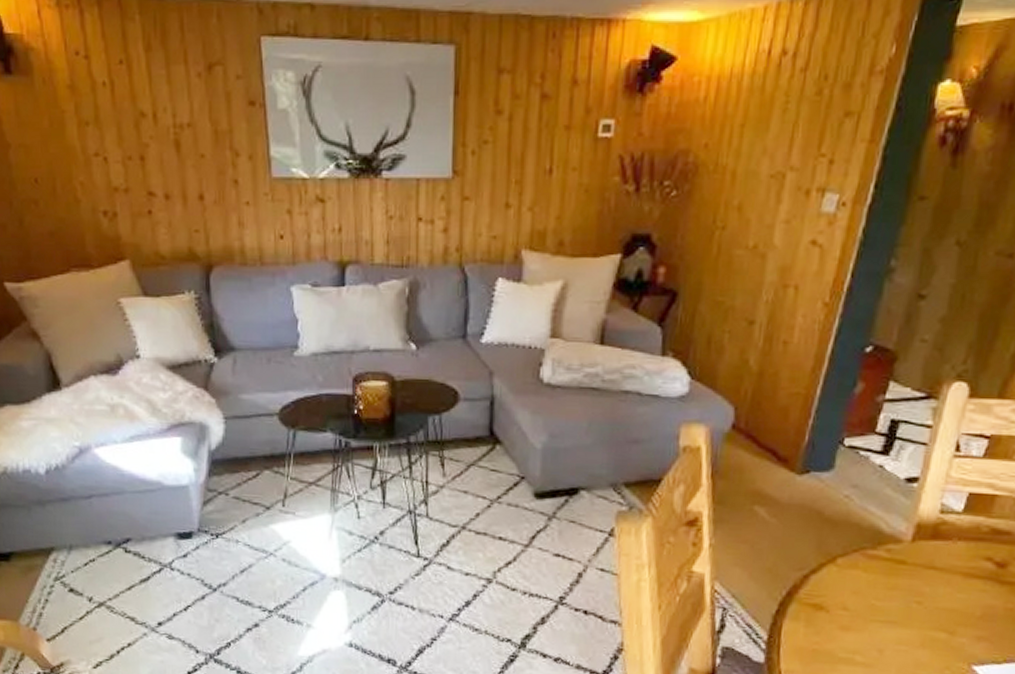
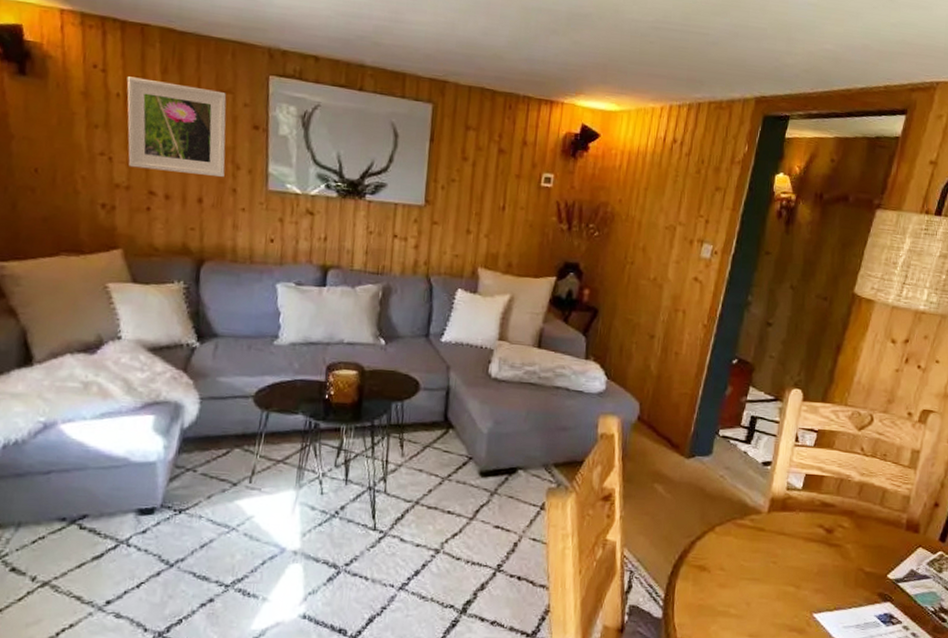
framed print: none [111,60,224,167] -> present [127,76,227,177]

